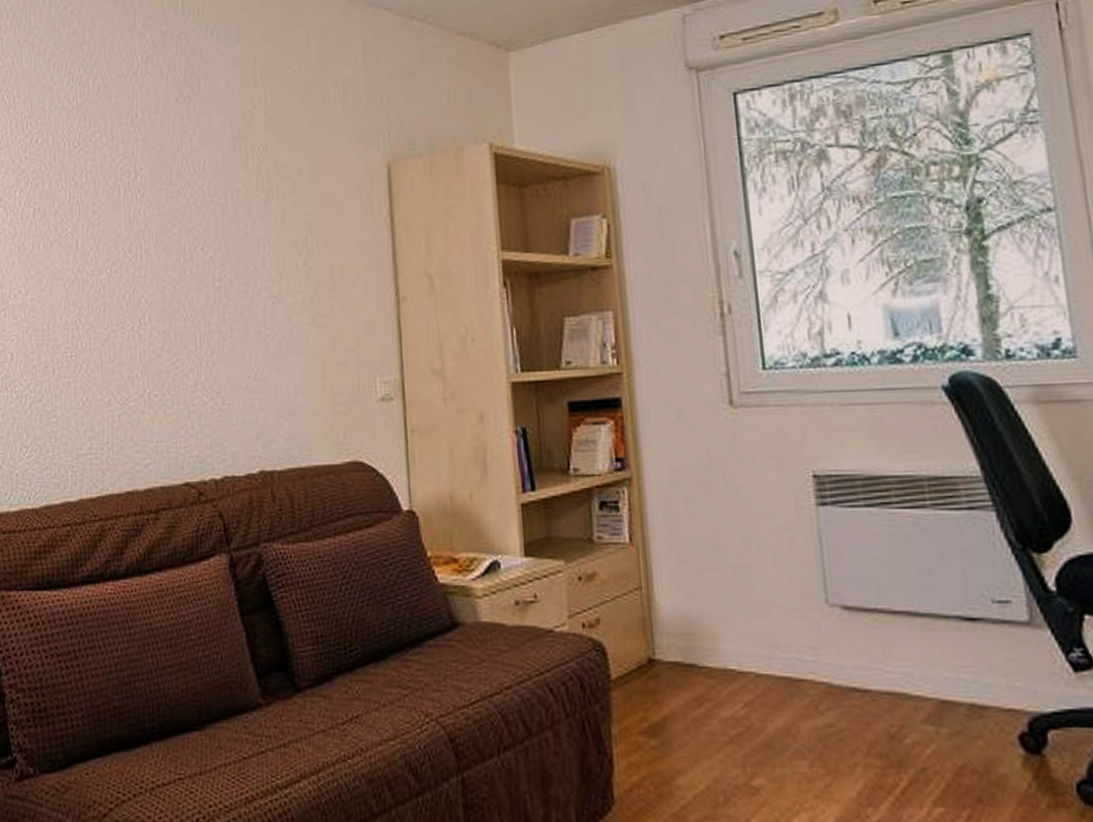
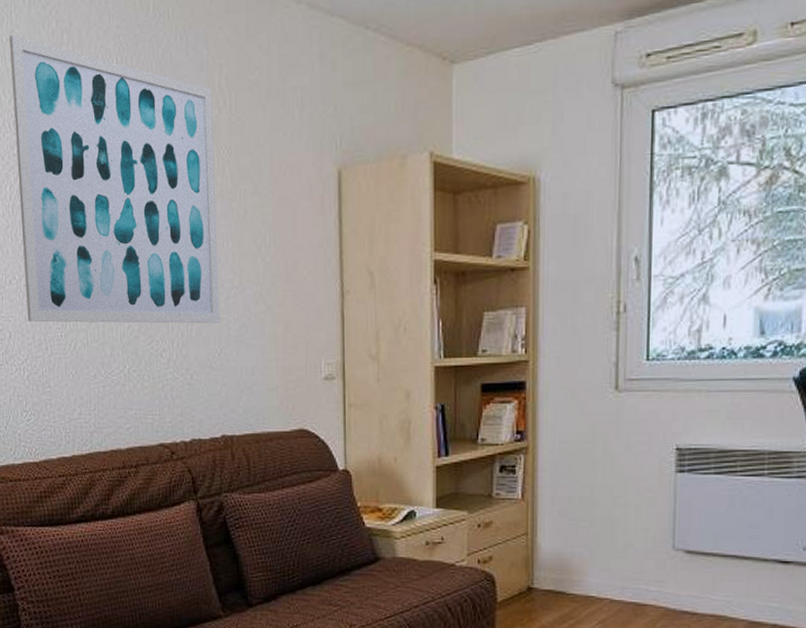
wall art: none [27,36,257,341] -> present [9,35,220,324]

